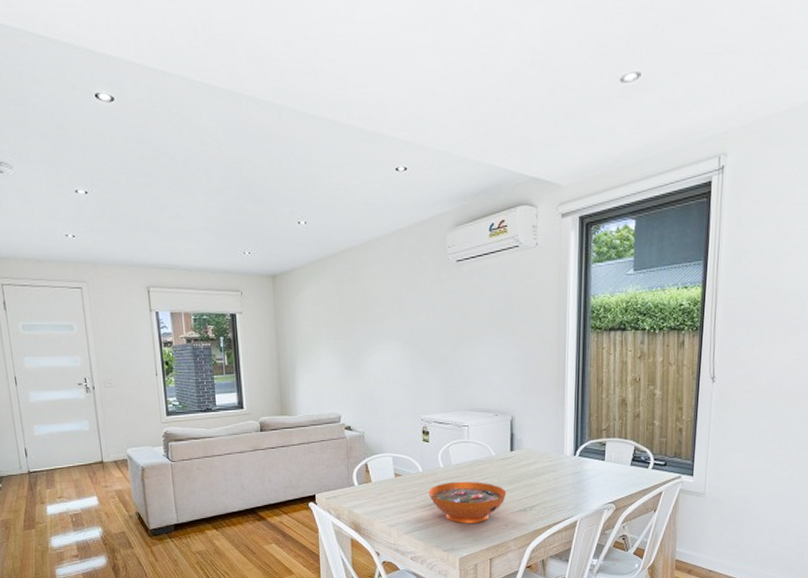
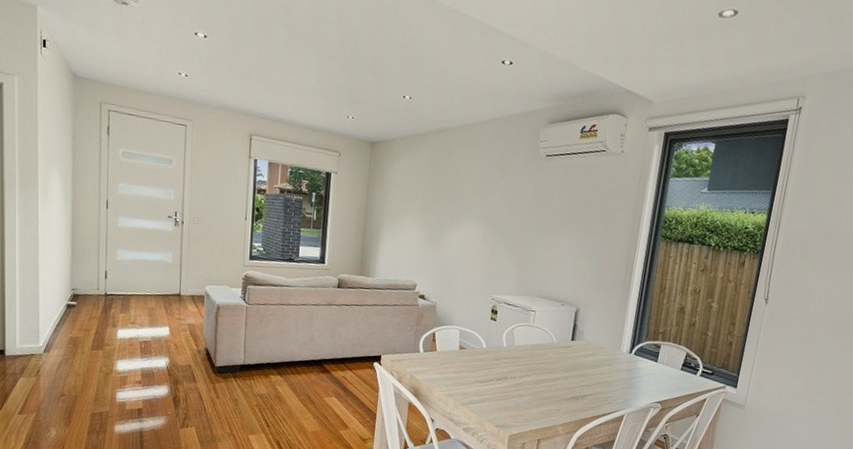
decorative bowl: present [429,481,507,524] -> none [489,362,563,404]

